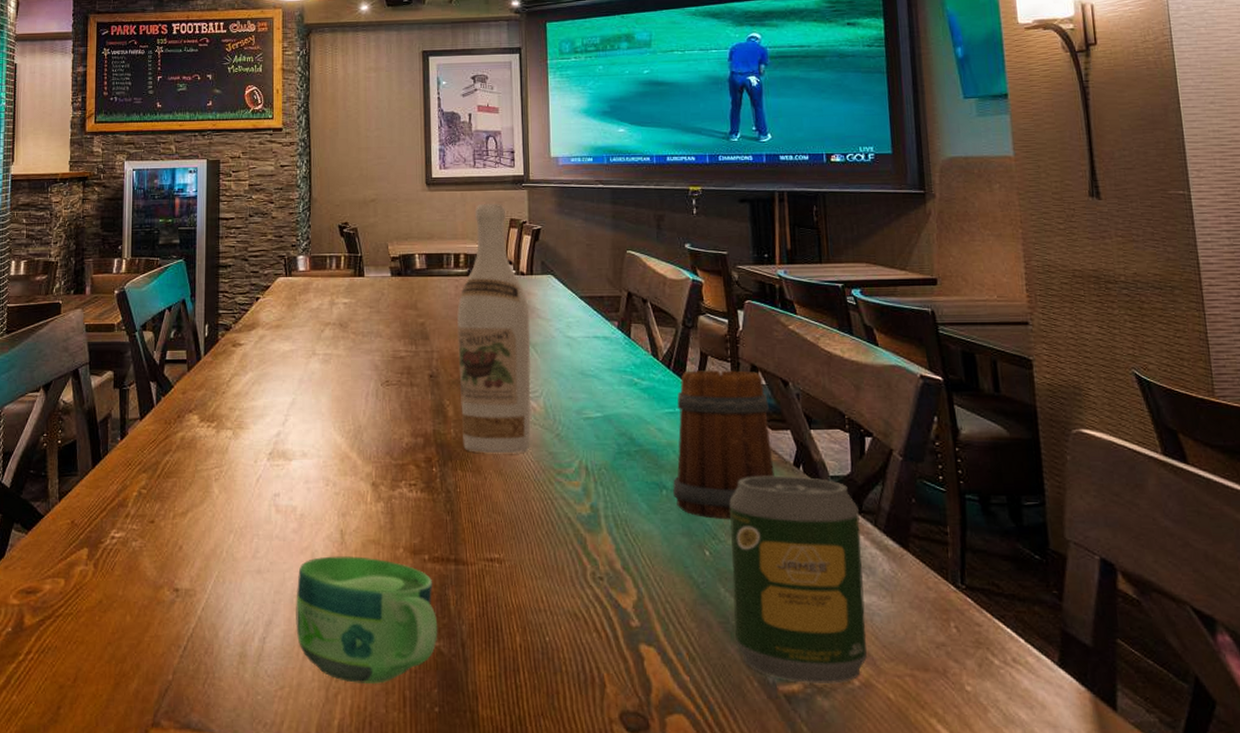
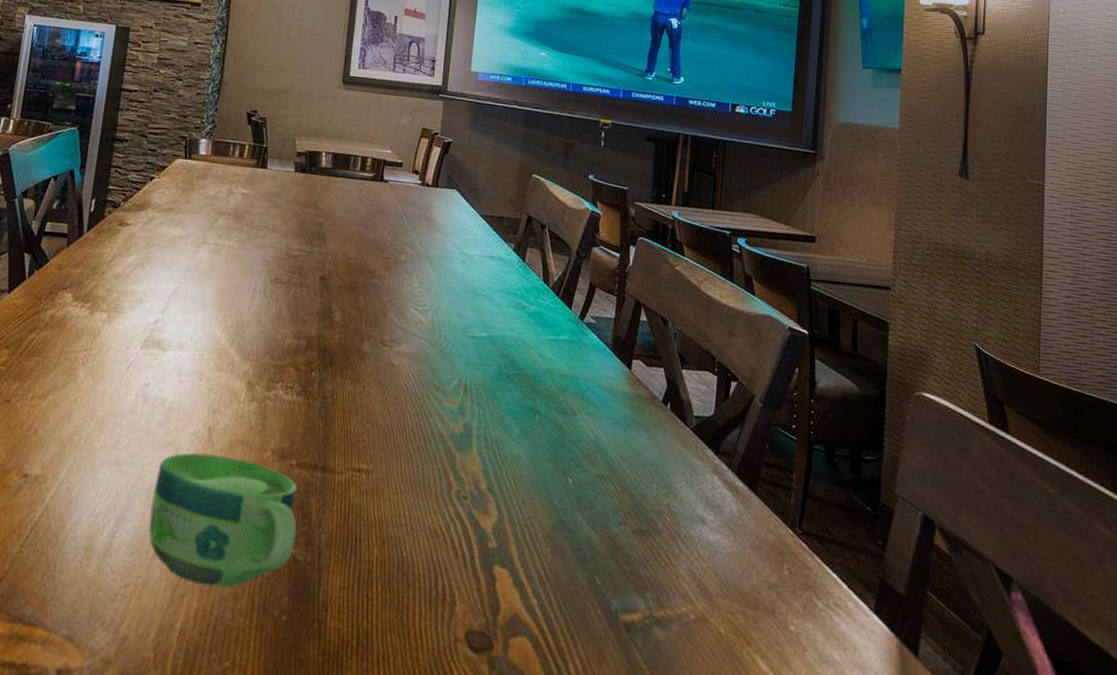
wine bottle: present [456,203,531,454] -> none [346,109,430,366]
beer mug: present [673,370,774,520] -> none [546,300,647,450]
soda can: present [729,475,867,684] -> none [585,409,716,616]

